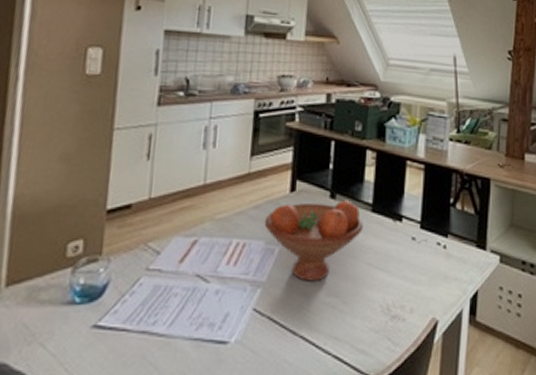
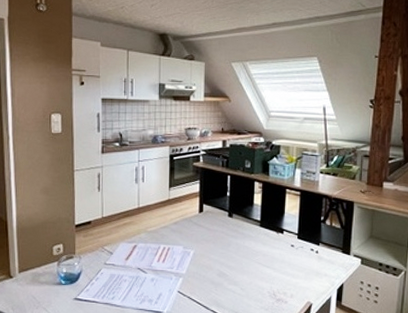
fruit bowl: present [264,200,363,281] -> none [182,218,254,274]

